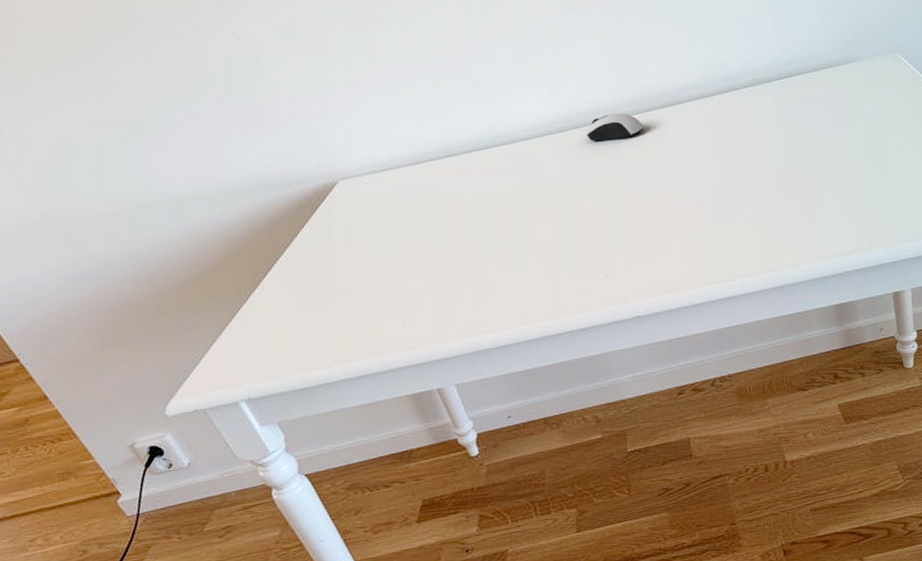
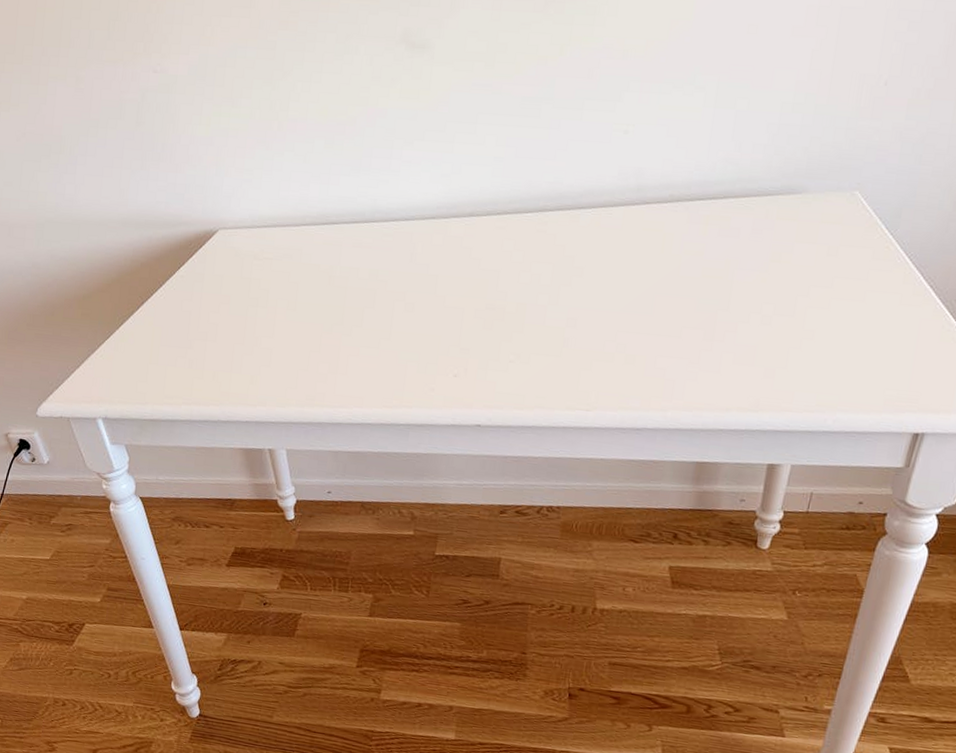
computer mouse: present [585,113,644,142] -> none [469,207,533,238]

